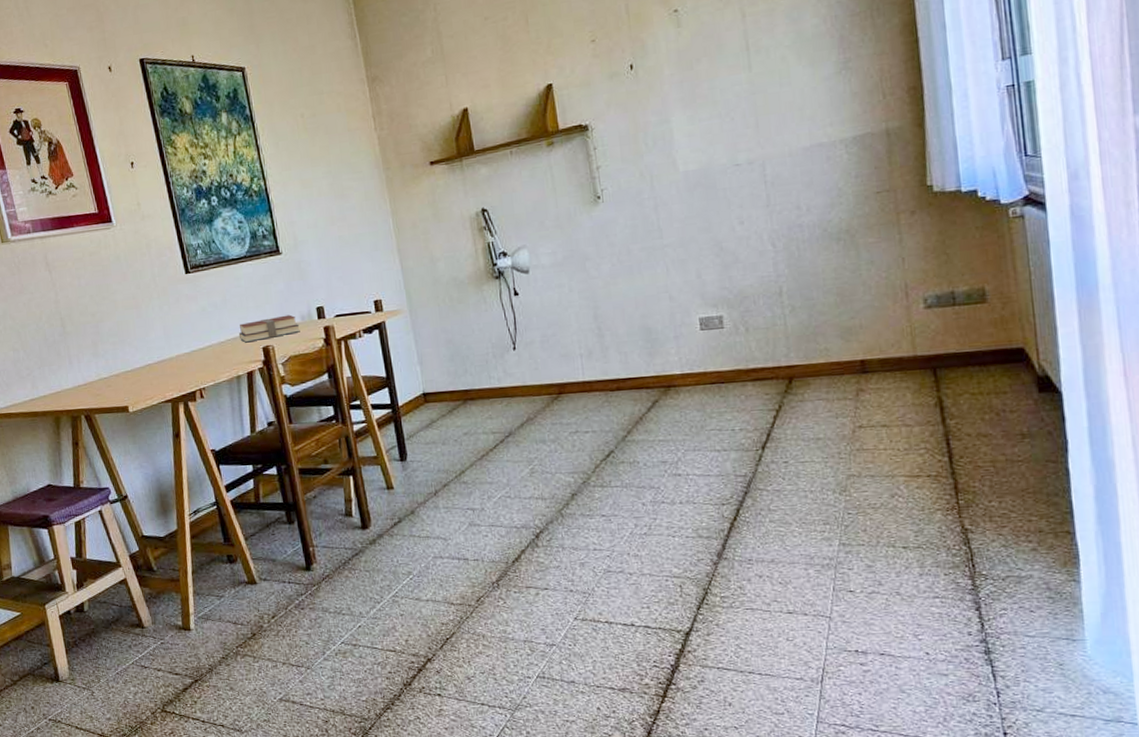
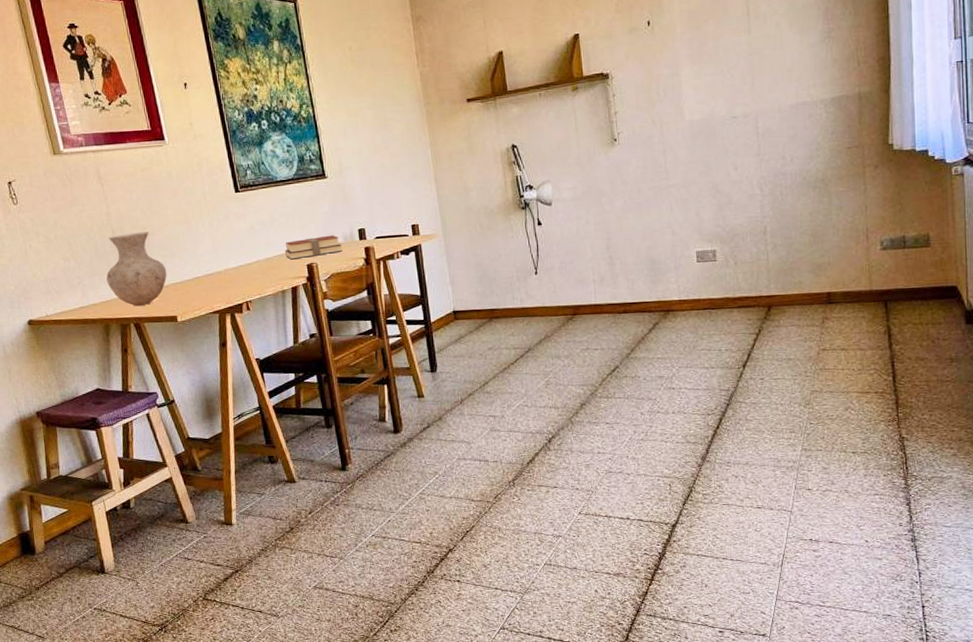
vase: none [56,318,117,397] -> present [106,232,167,306]

